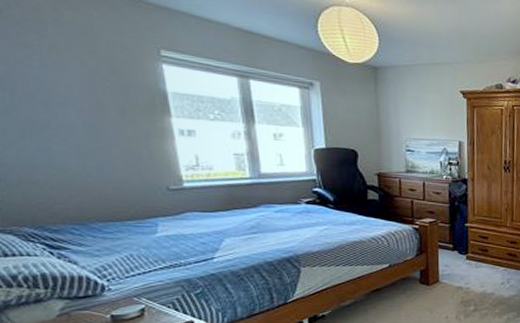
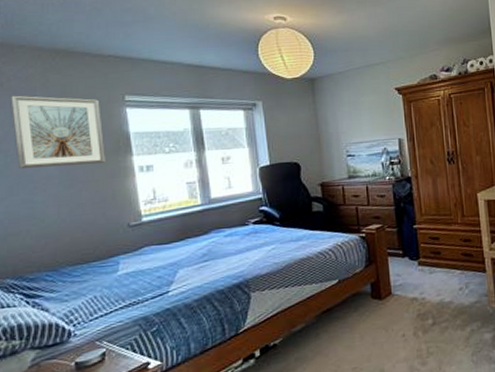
picture frame: none [14,26,138,120] -> present [10,95,105,168]

